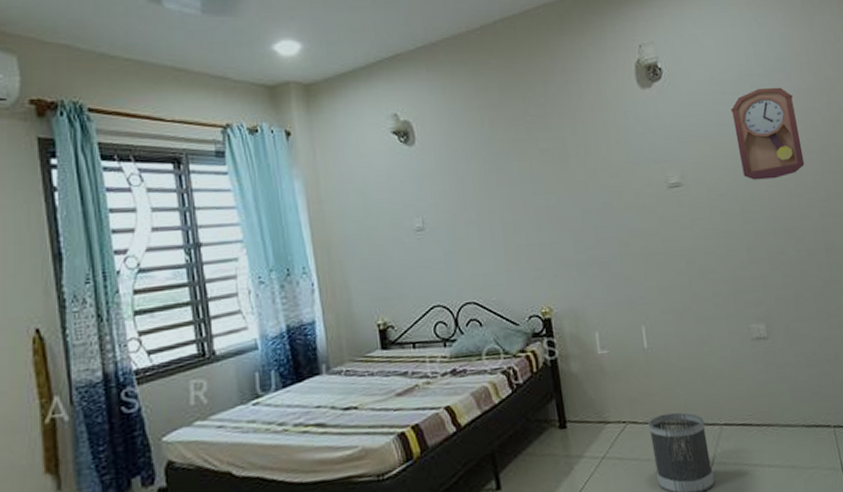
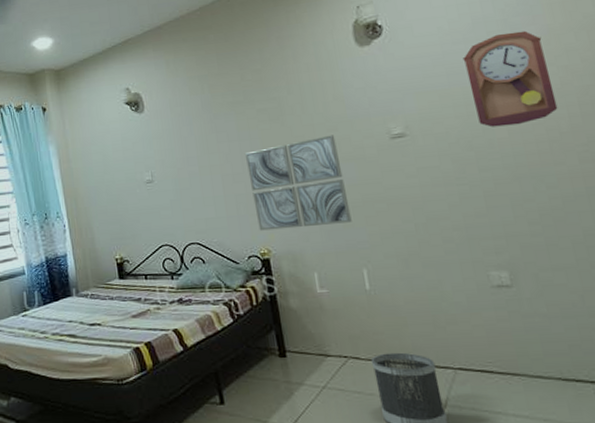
wall art: none [526,181,632,287] -> present [244,135,352,231]

